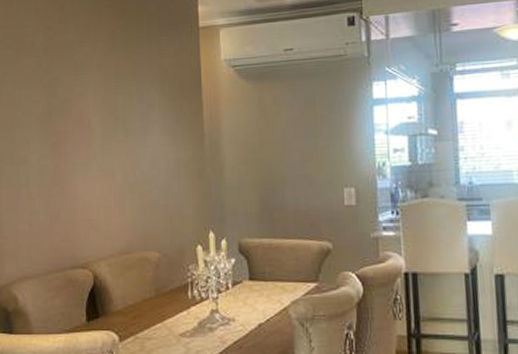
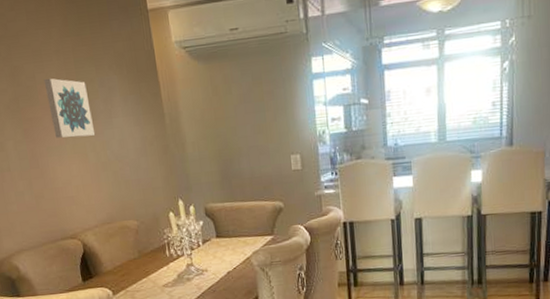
wall art: none [81,91,125,155] -> present [43,78,95,138]

